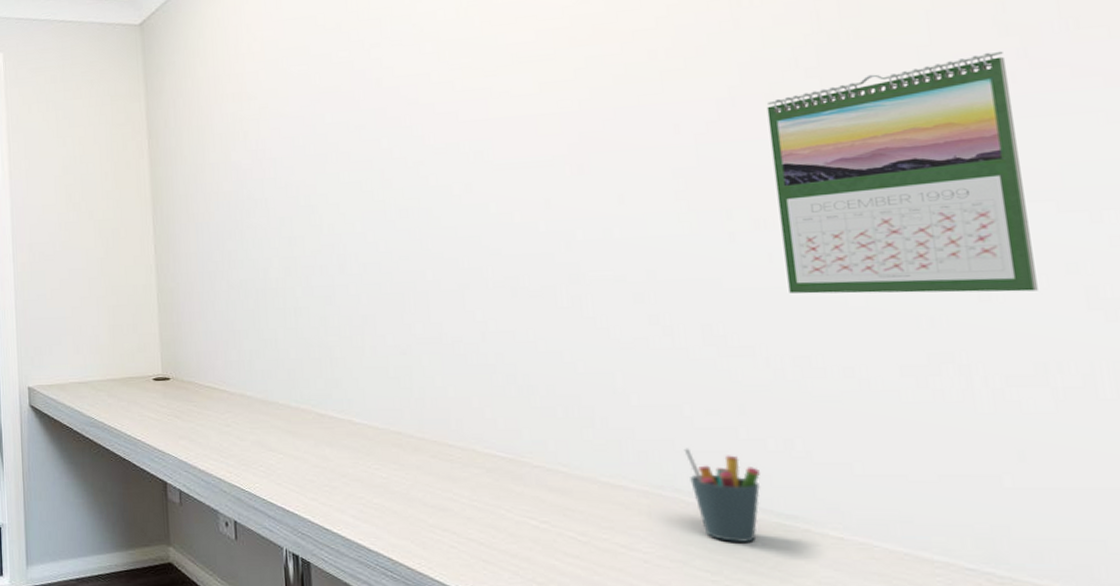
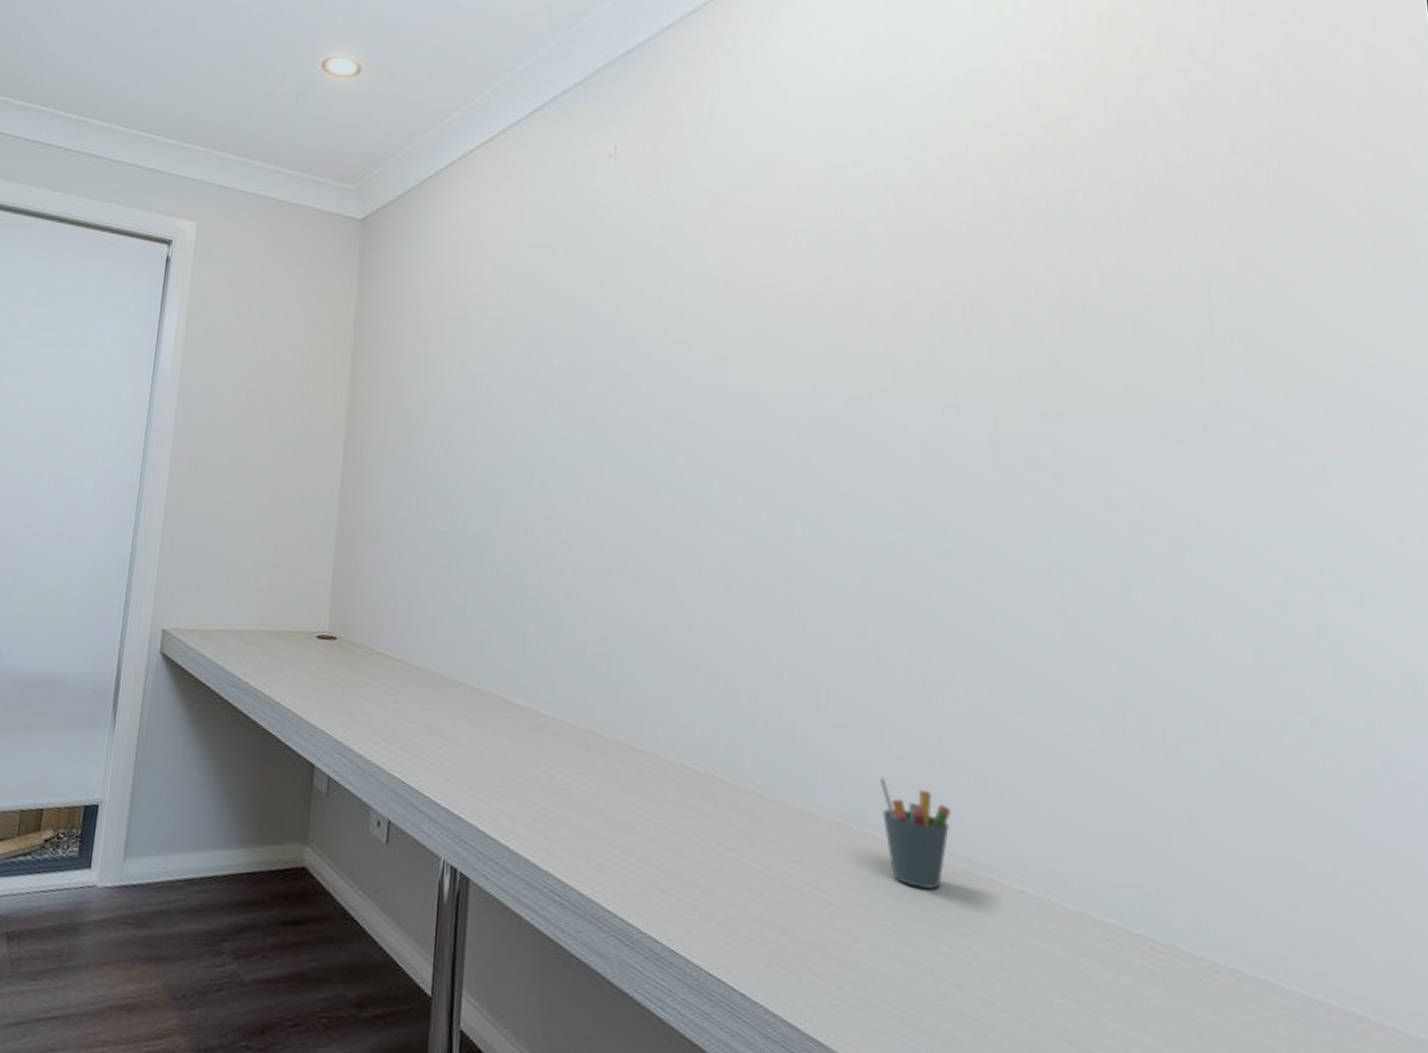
calendar: present [766,51,1038,294] -> none [988,399,1213,646]

